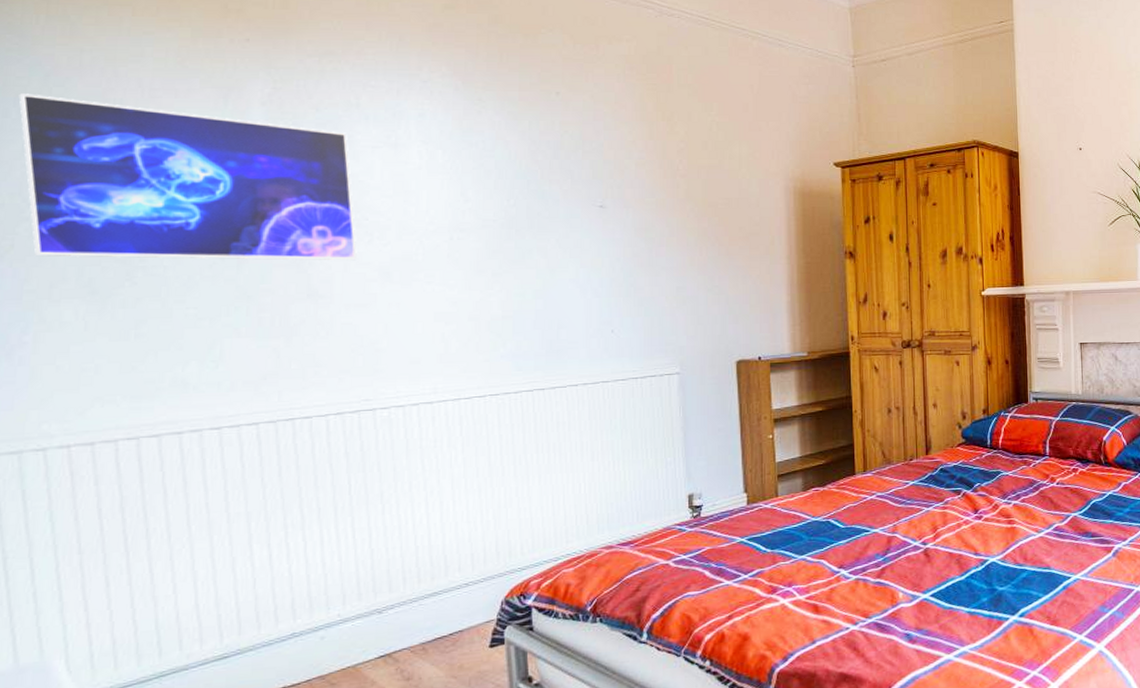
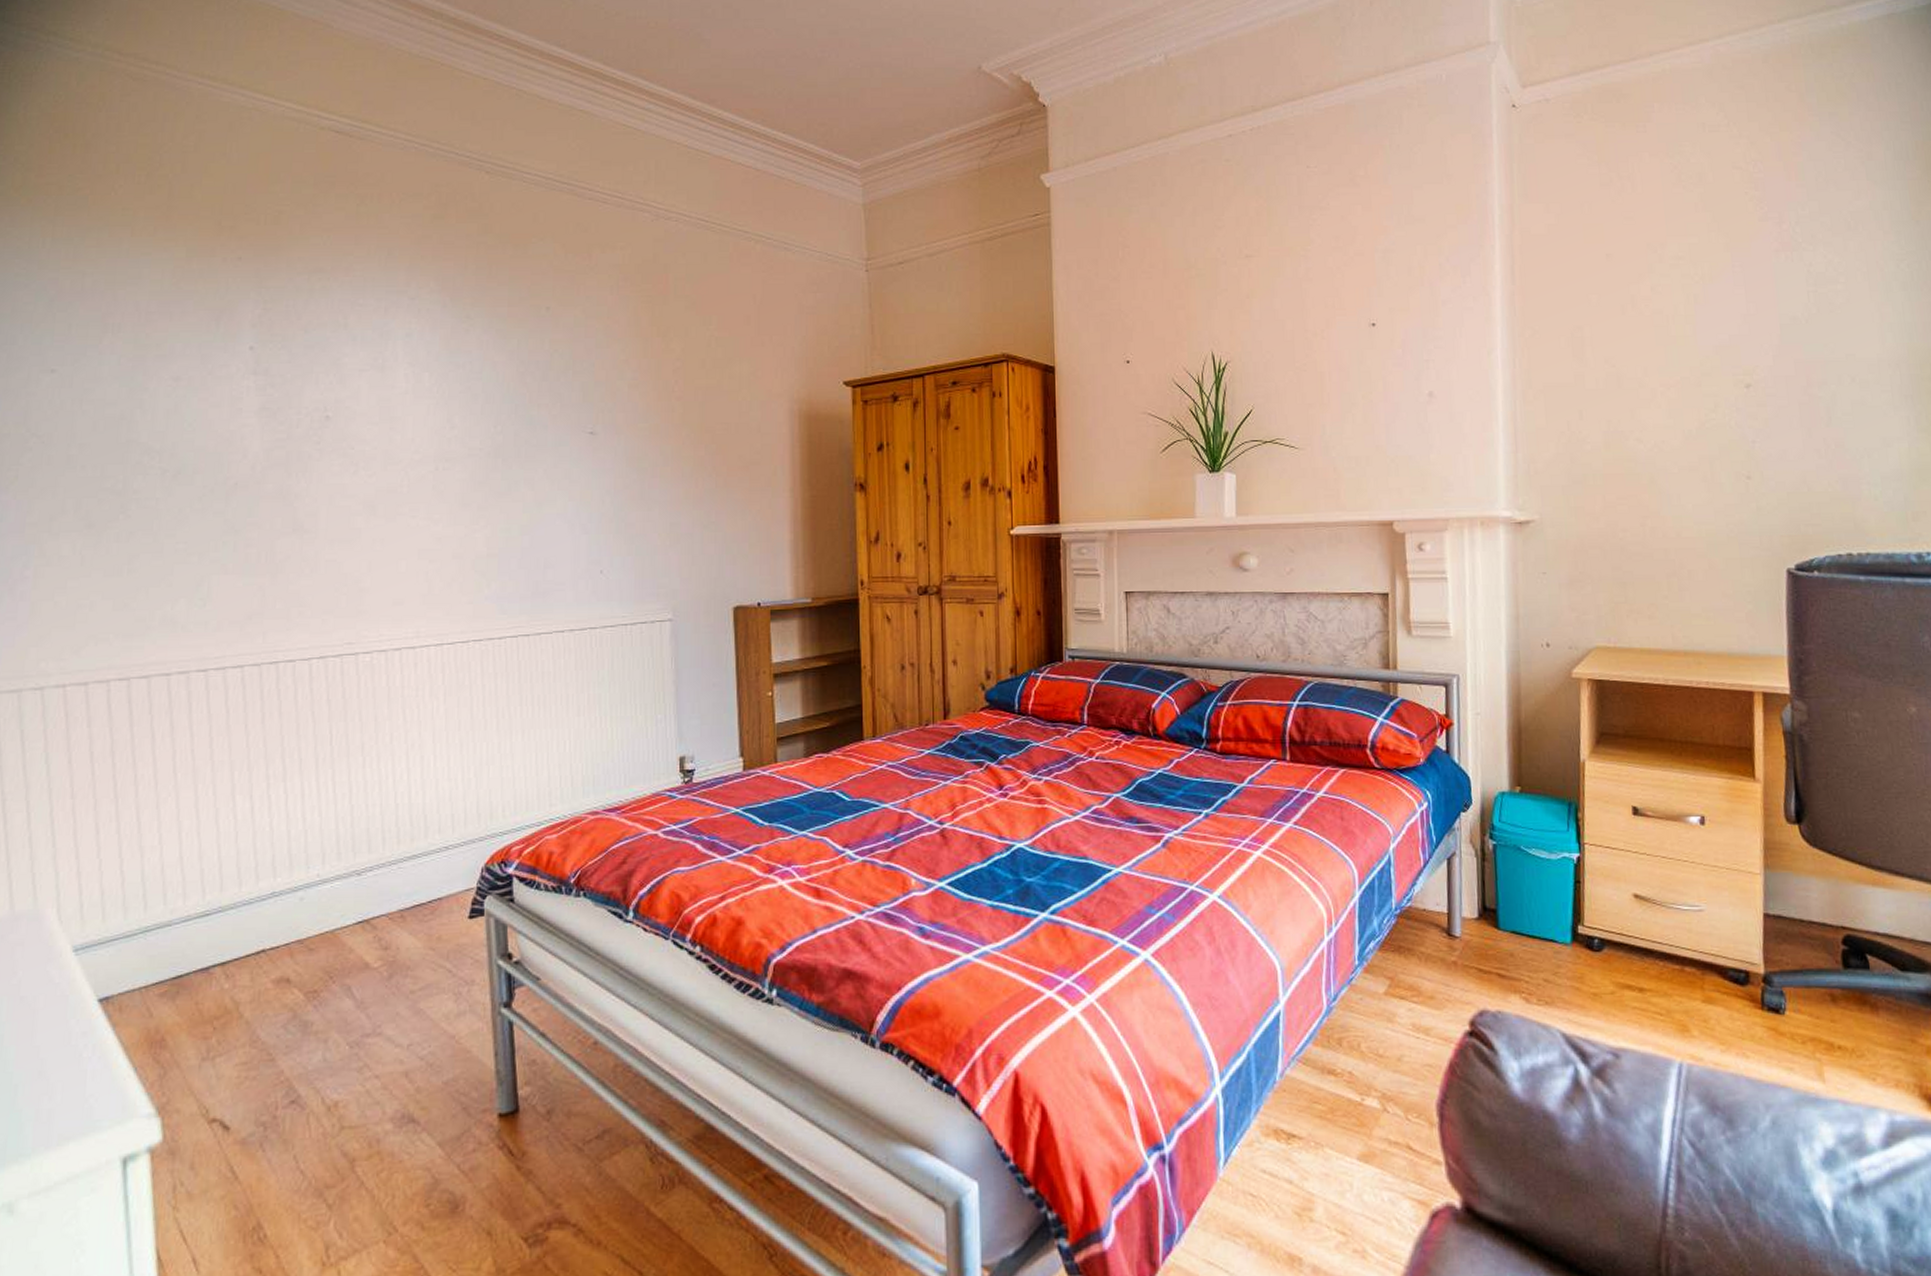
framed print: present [19,93,357,260] -> none [25,319,343,492]

